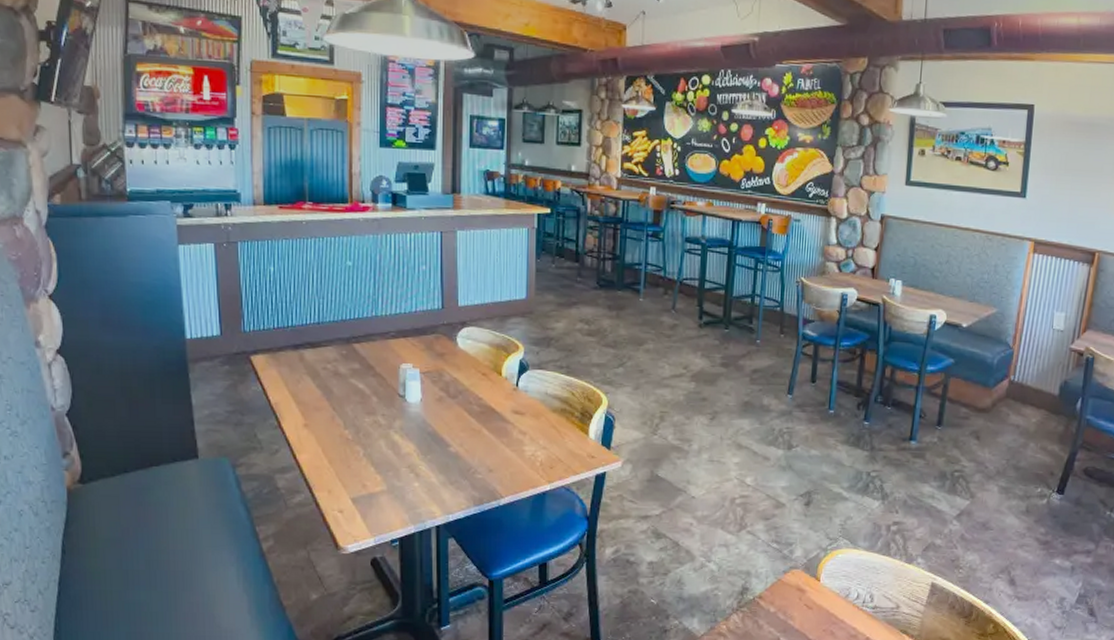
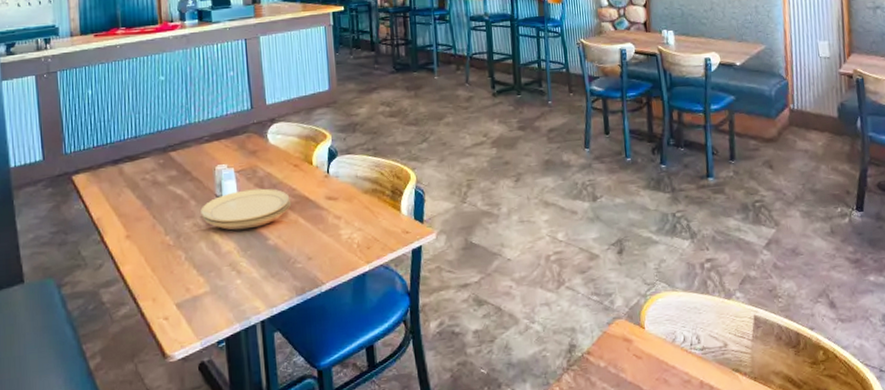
plate: none [382,393,477,433] -> present [200,188,292,231]

